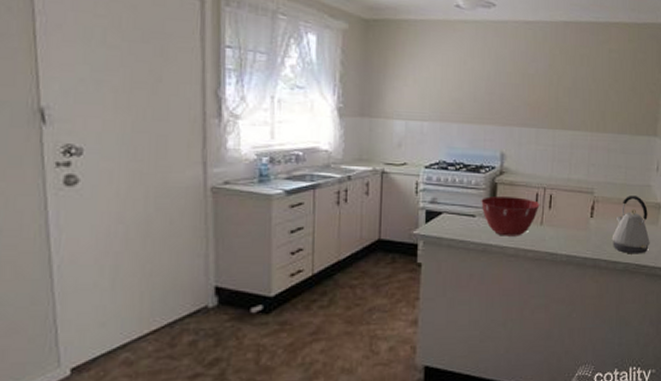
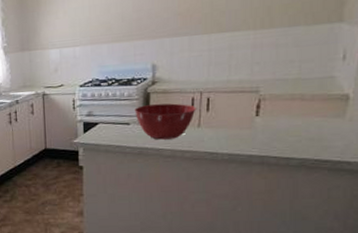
kettle: present [611,195,650,254] -> none [283,89,334,150]

